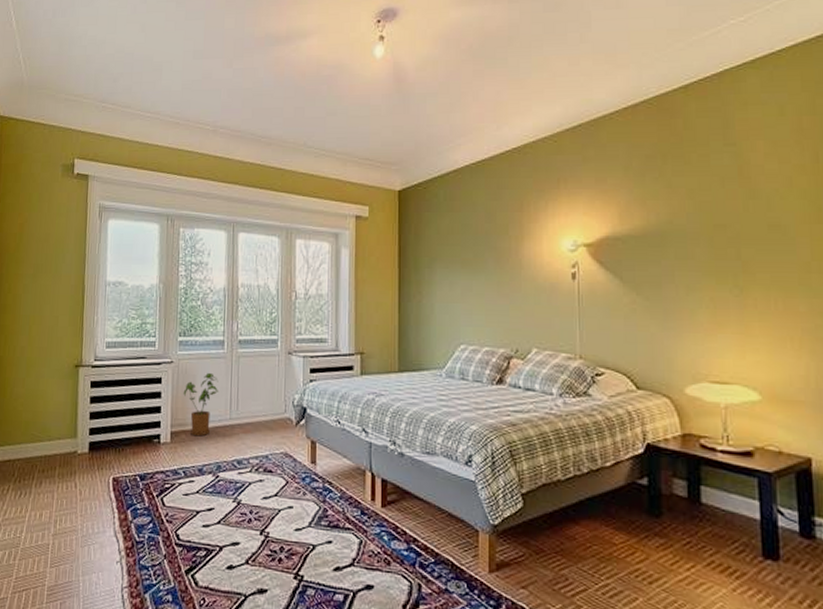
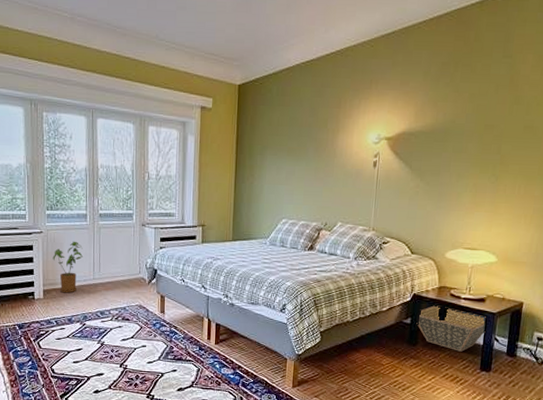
basket: none [656,460,761,529] -> present [416,305,486,352]

